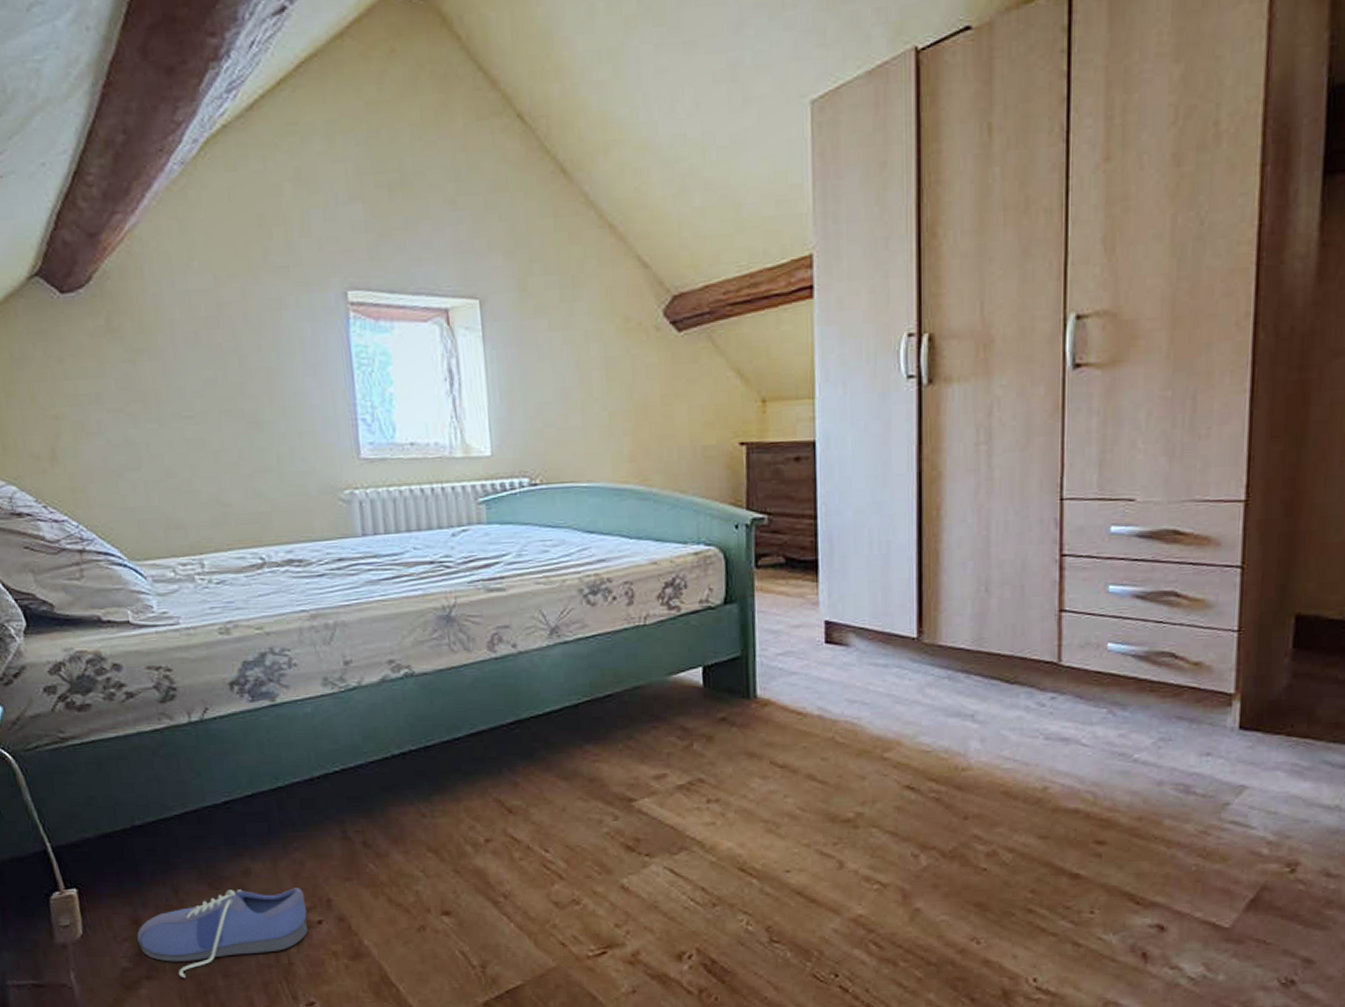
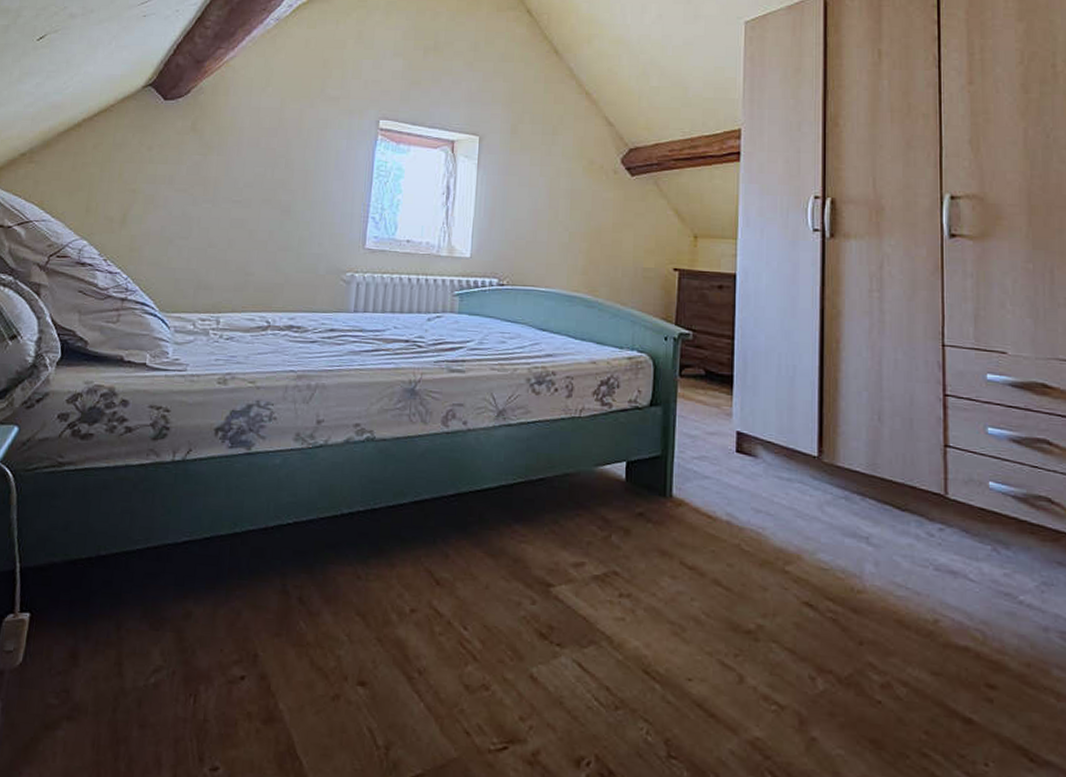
shoe: present [137,888,309,979] -> none [70,632,234,724]

